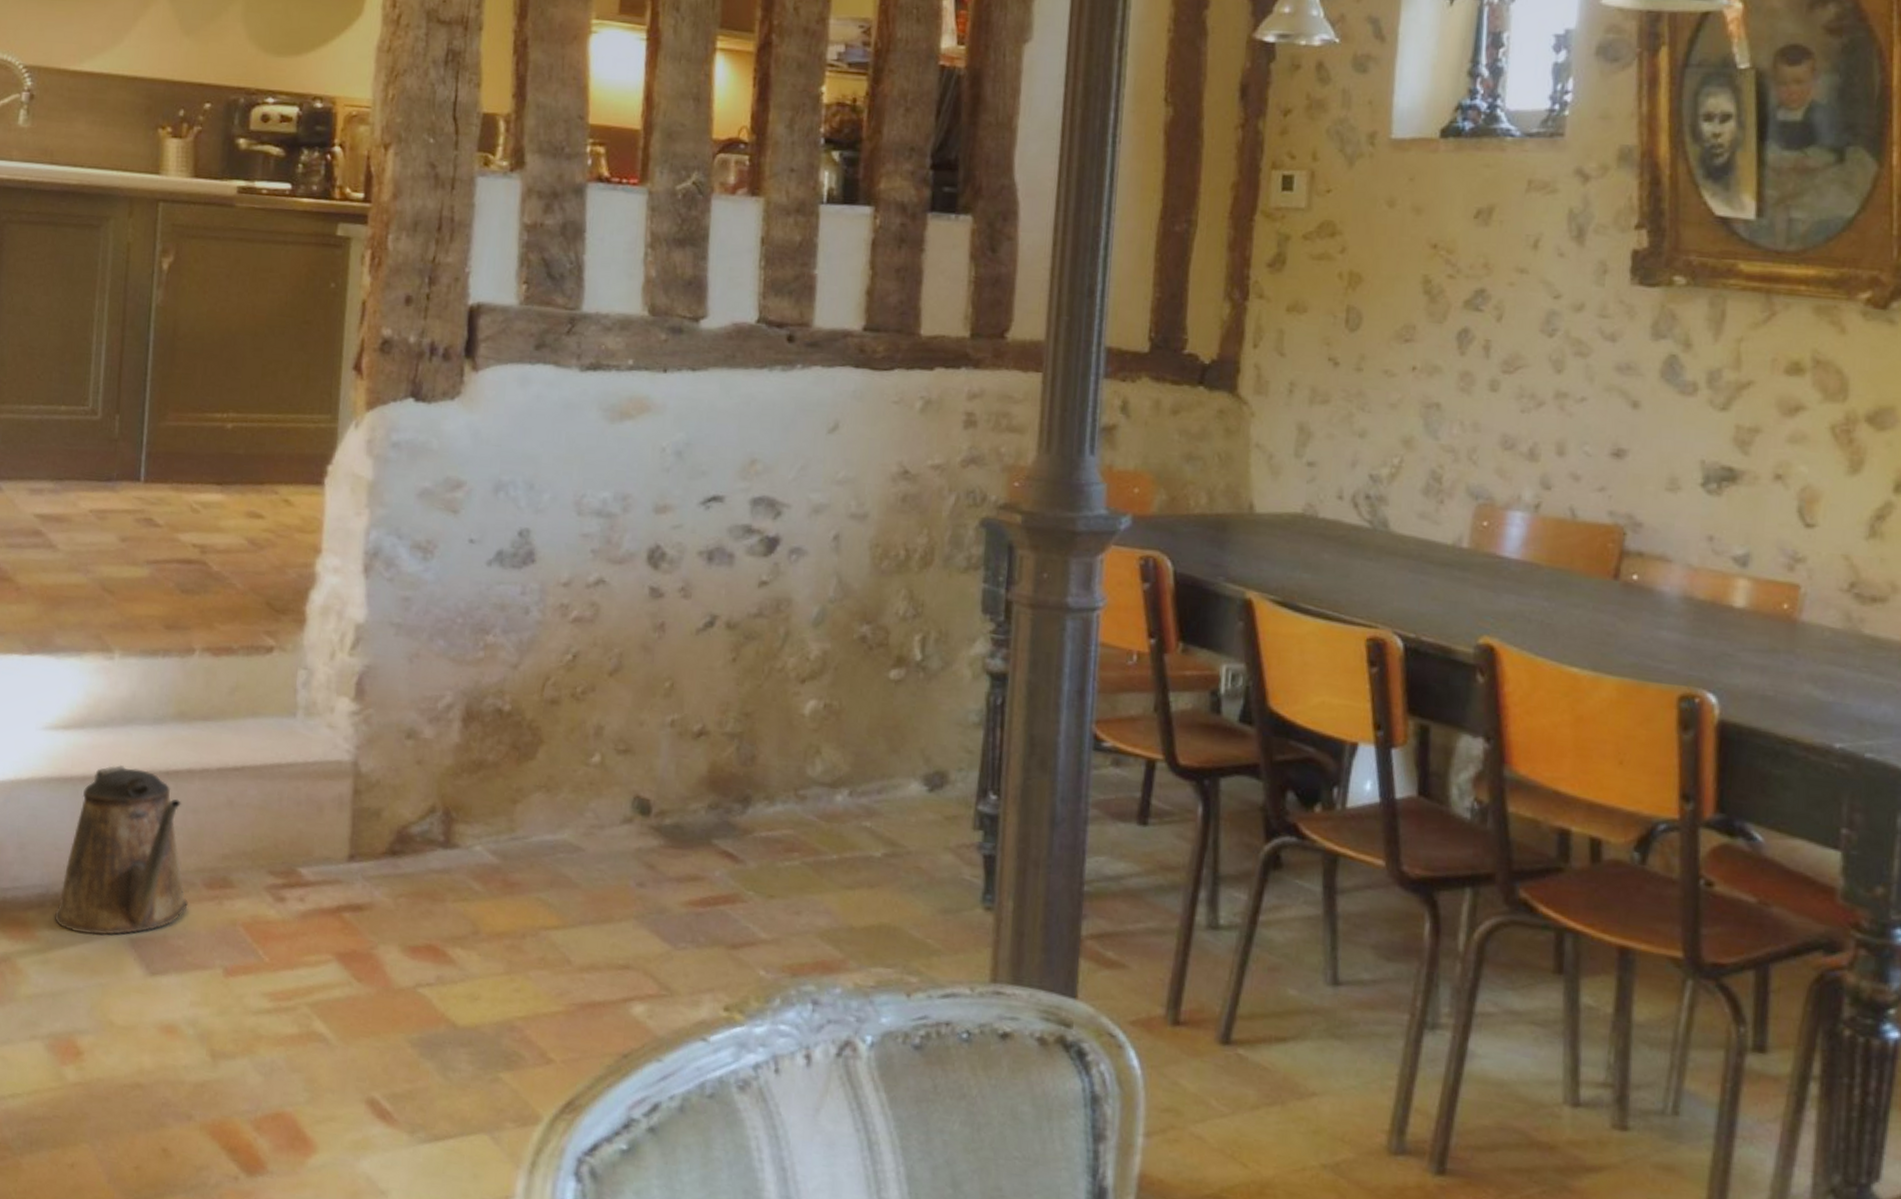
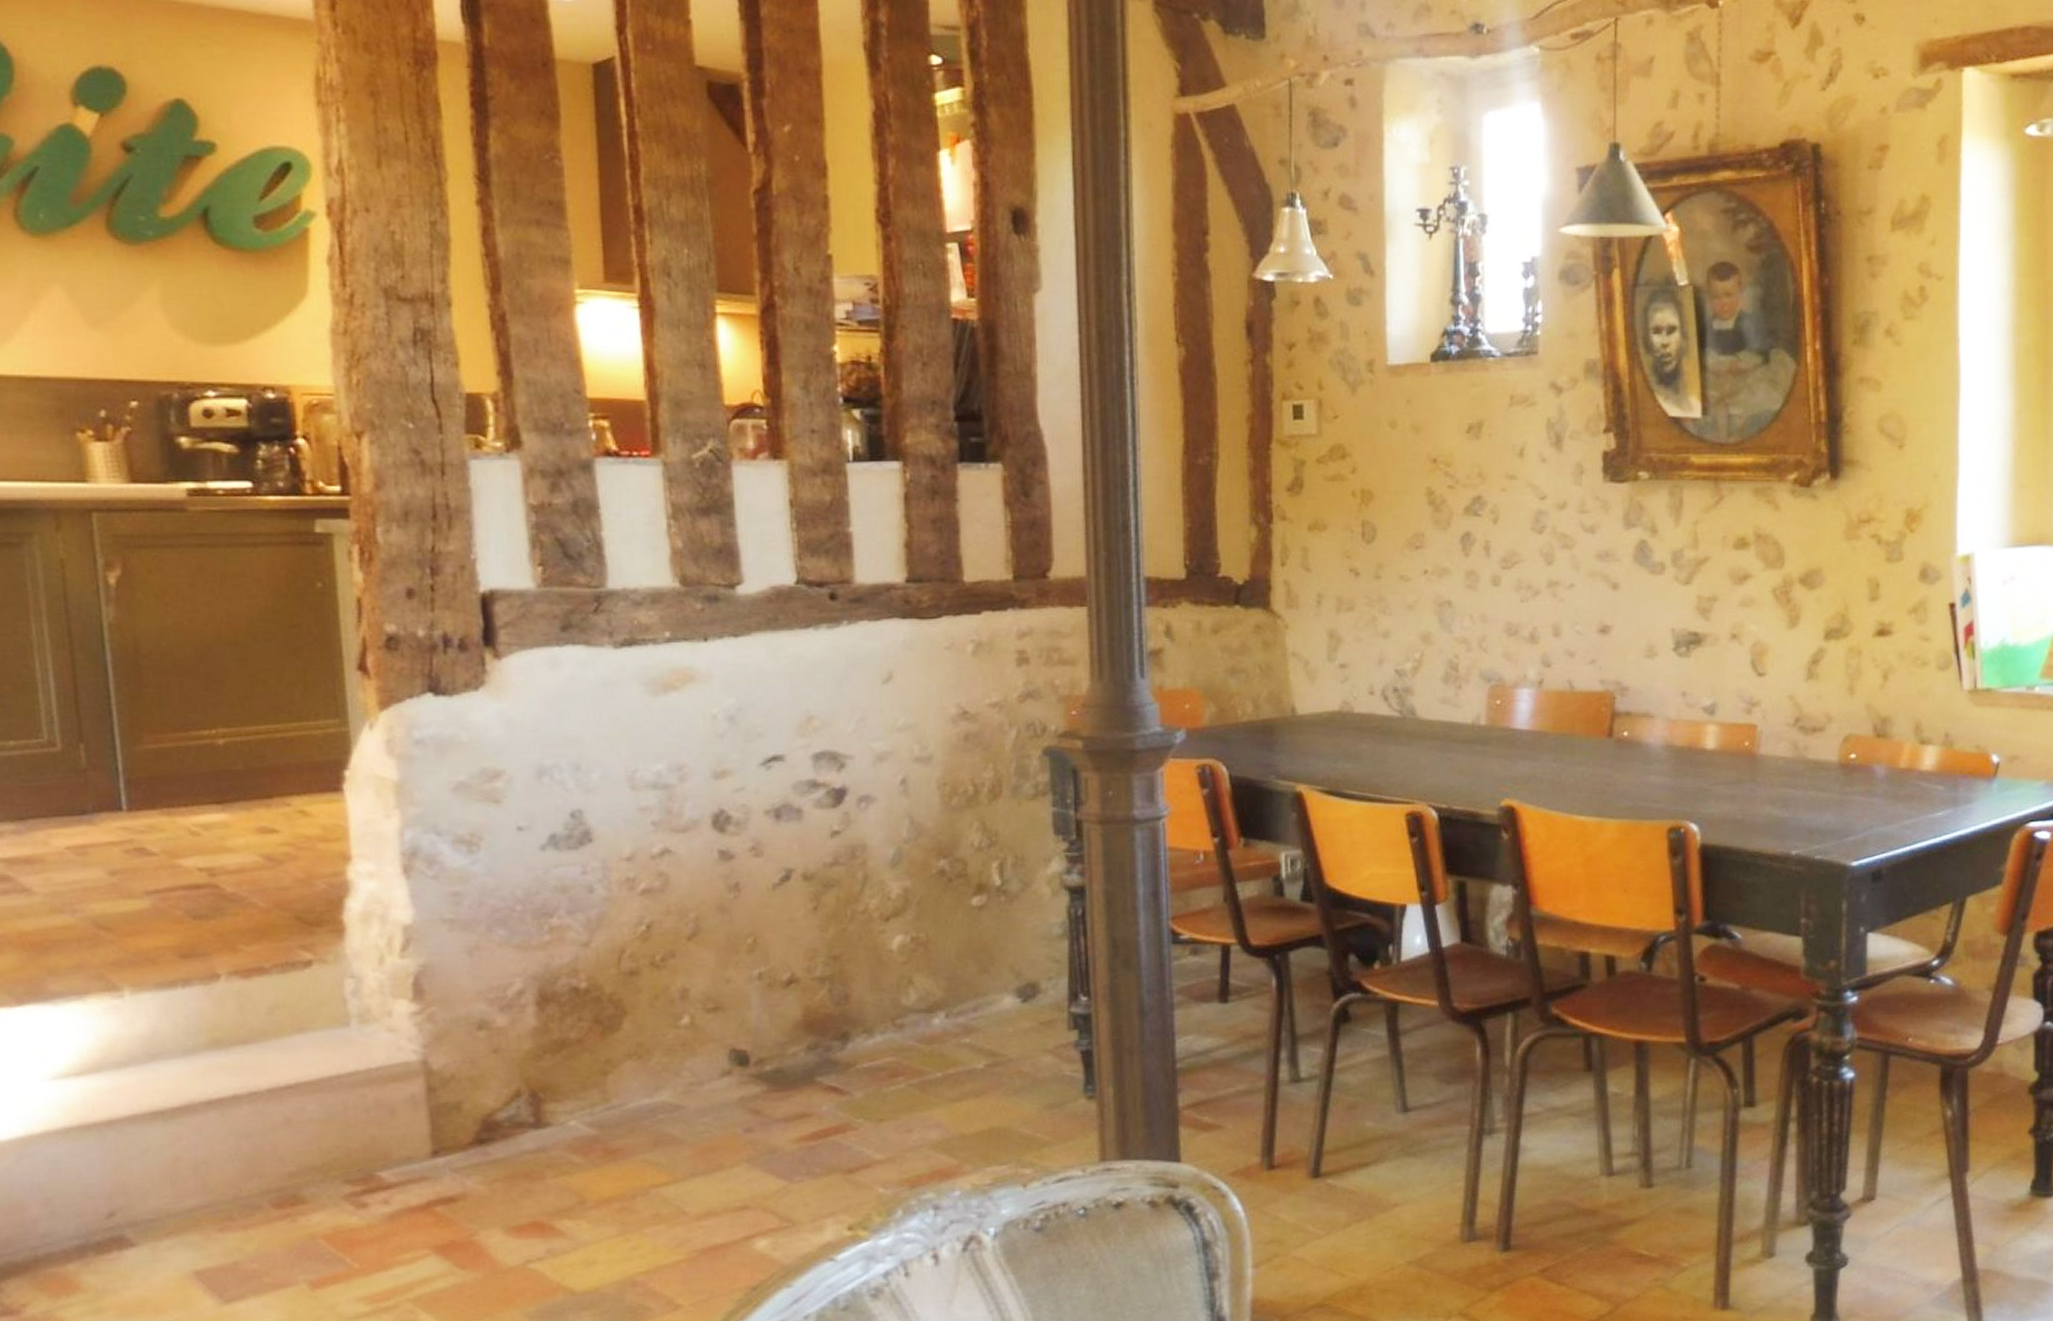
watering can: present [54,765,188,935] -> none [99,1103,257,1276]

